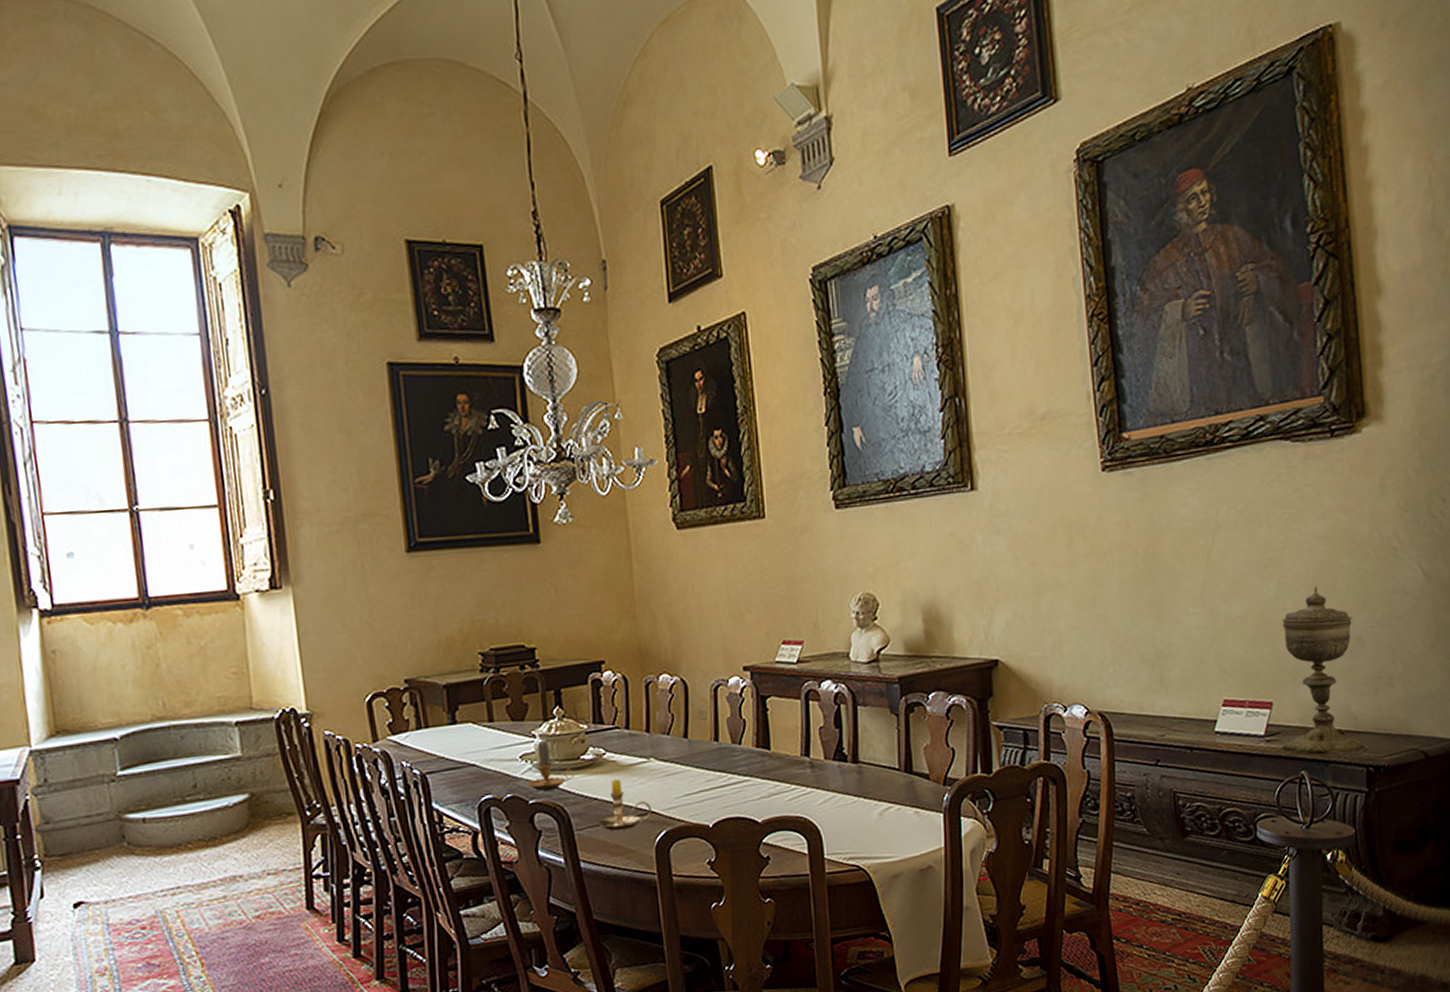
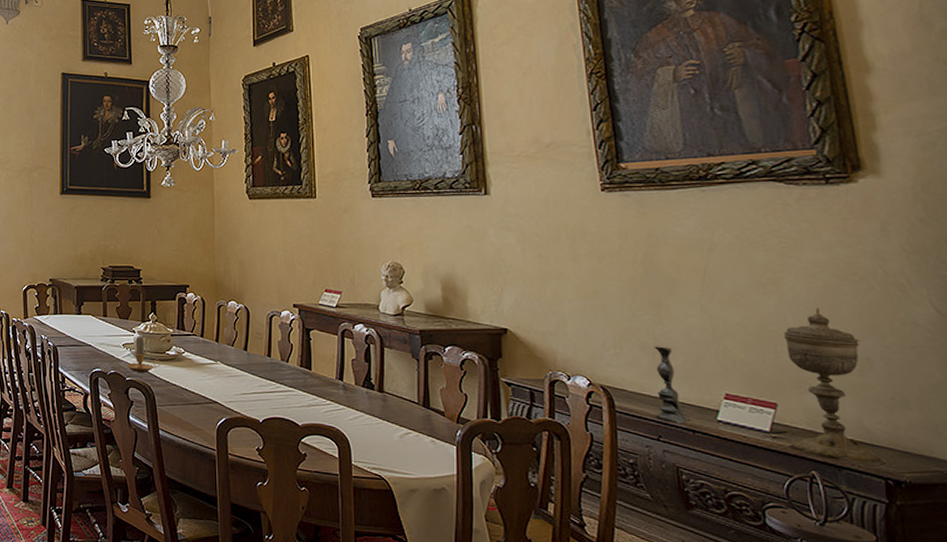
candlestick: present [597,779,652,831] -> none [174,372,216,412]
candlestick: none [1154,655,1189,743] -> present [654,346,691,424]

